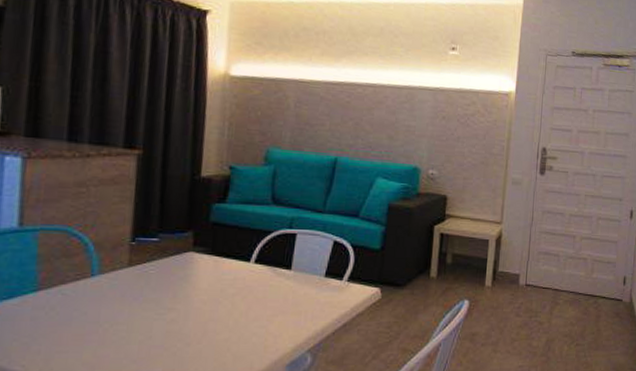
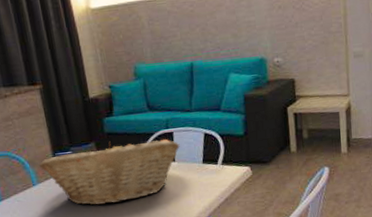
fruit basket: none [107,233,302,314] -> present [38,139,180,205]

